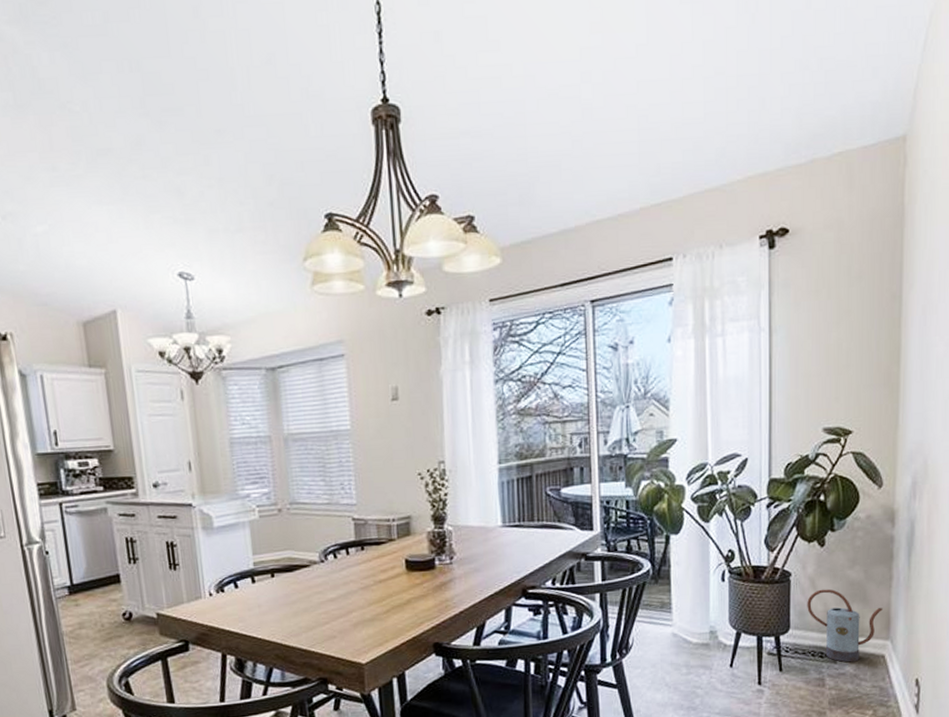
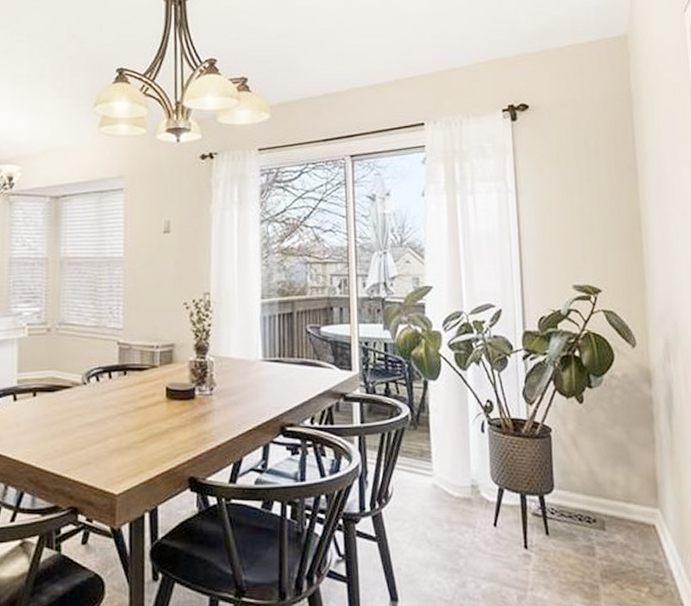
watering can: present [807,589,882,663] -> none [569,448,648,530]

